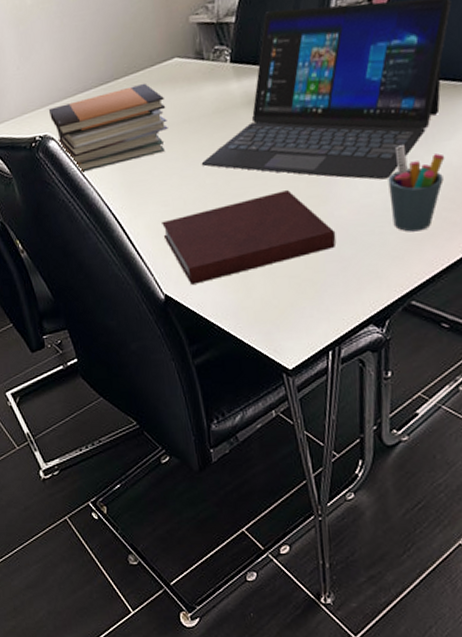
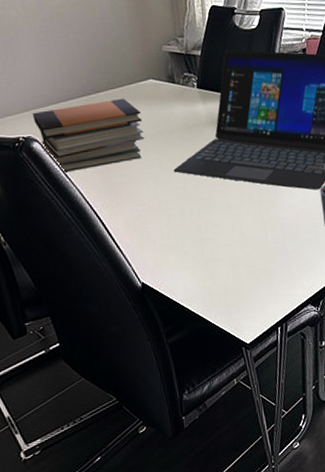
notebook: present [162,190,336,284] -> none [139,196,282,274]

